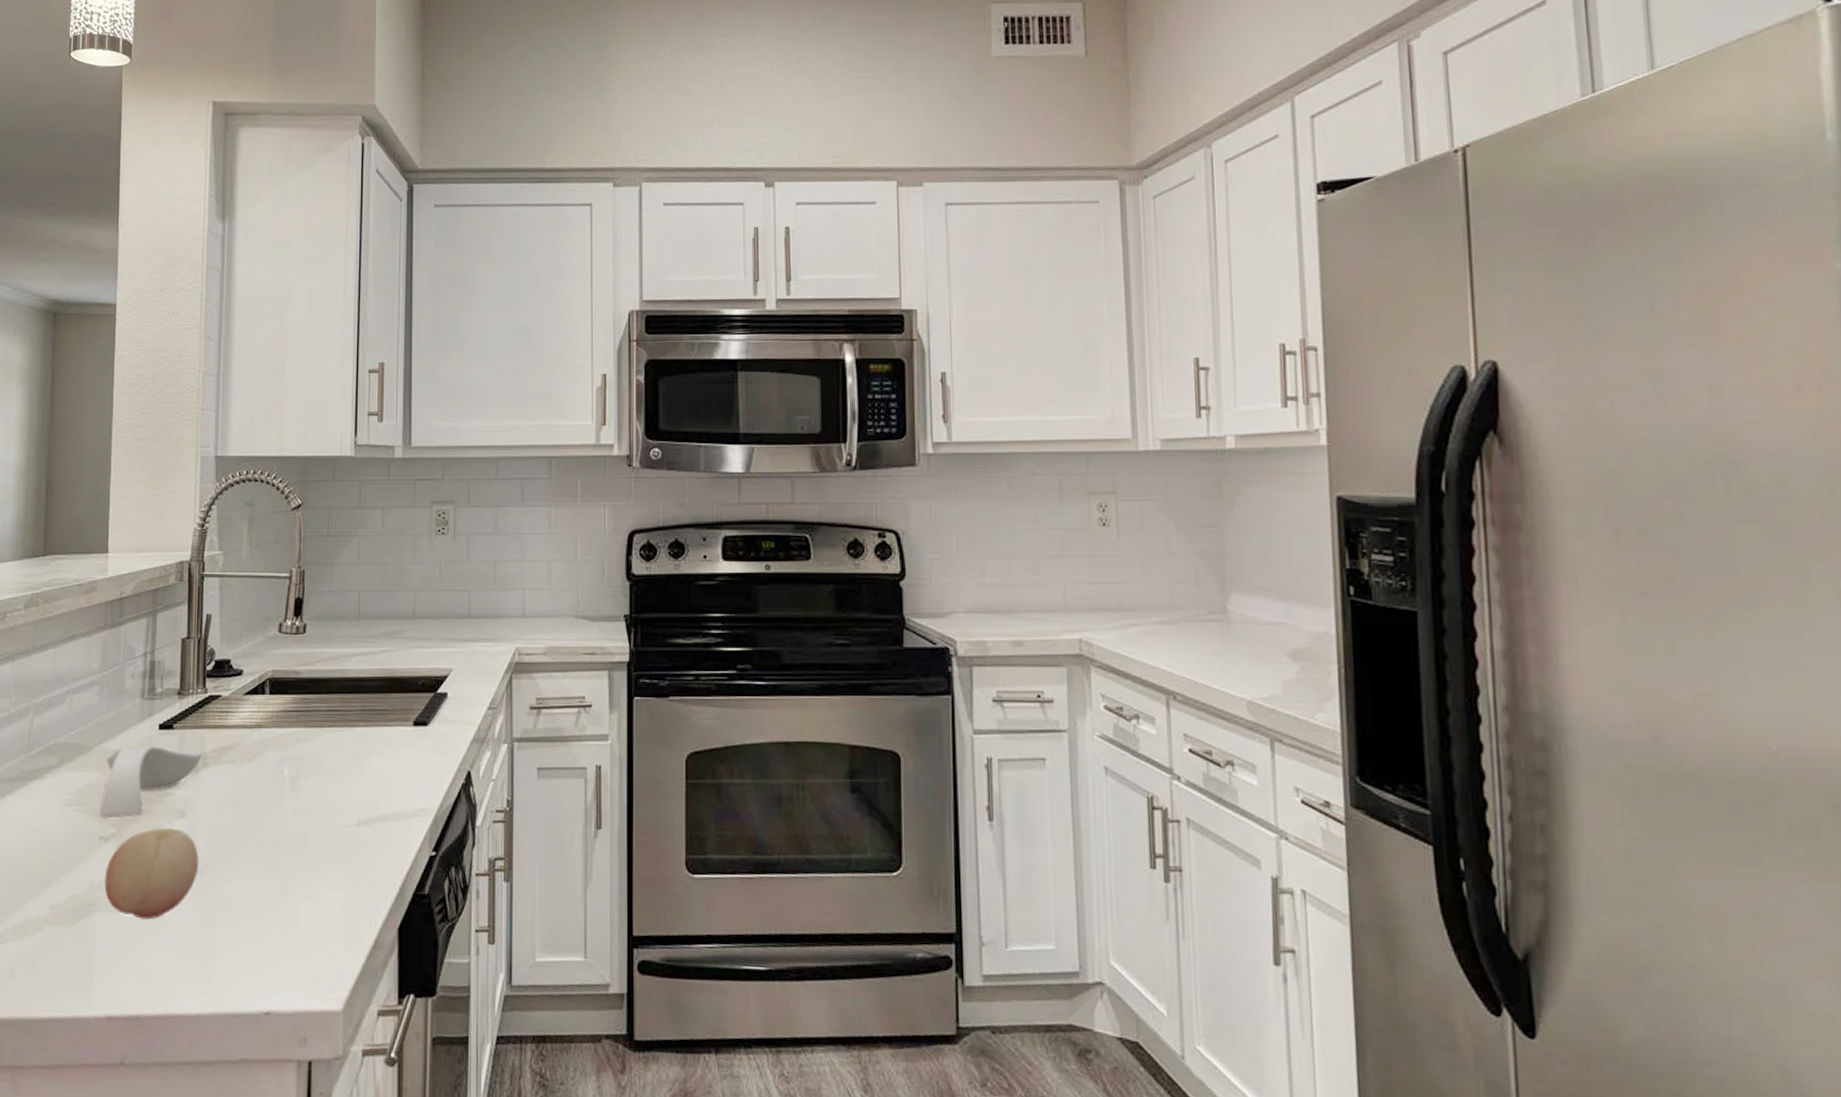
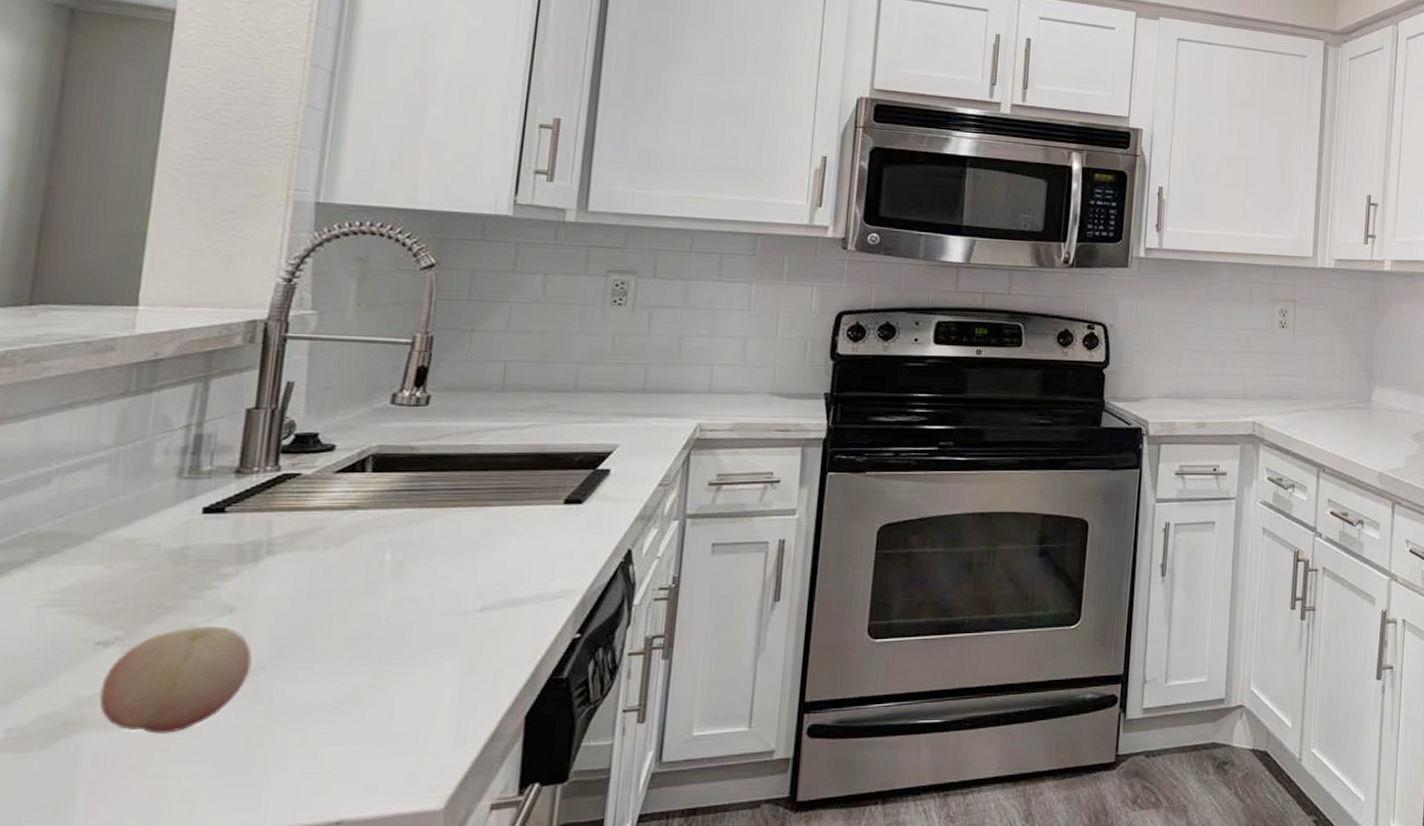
spoon rest: present [99,746,202,818] -> none [98,533,267,620]

